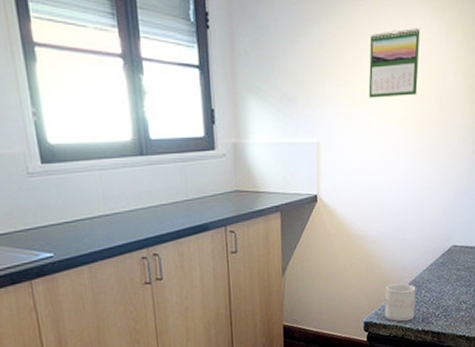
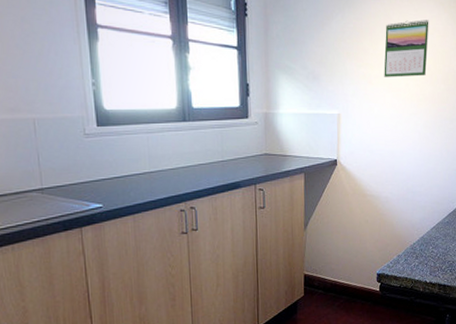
mug: present [384,283,416,322] -> none [396,240,424,275]

